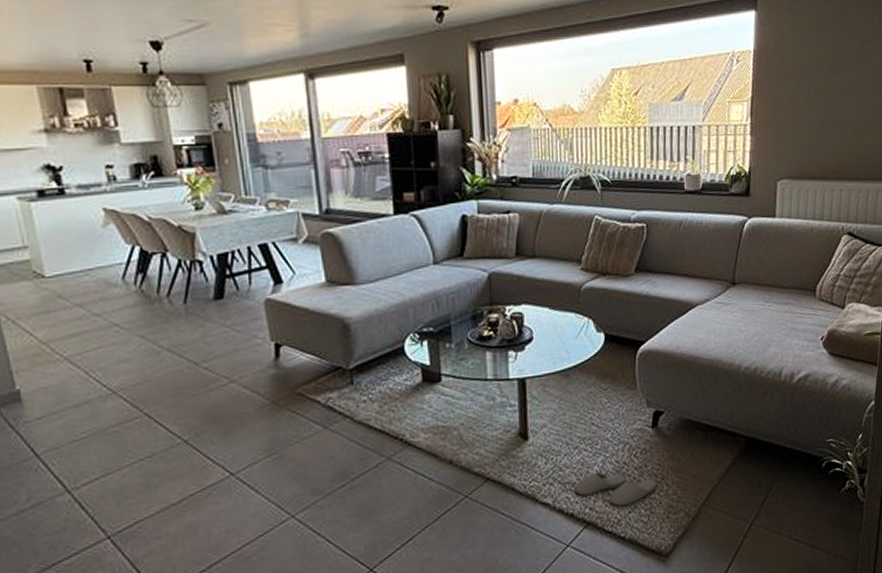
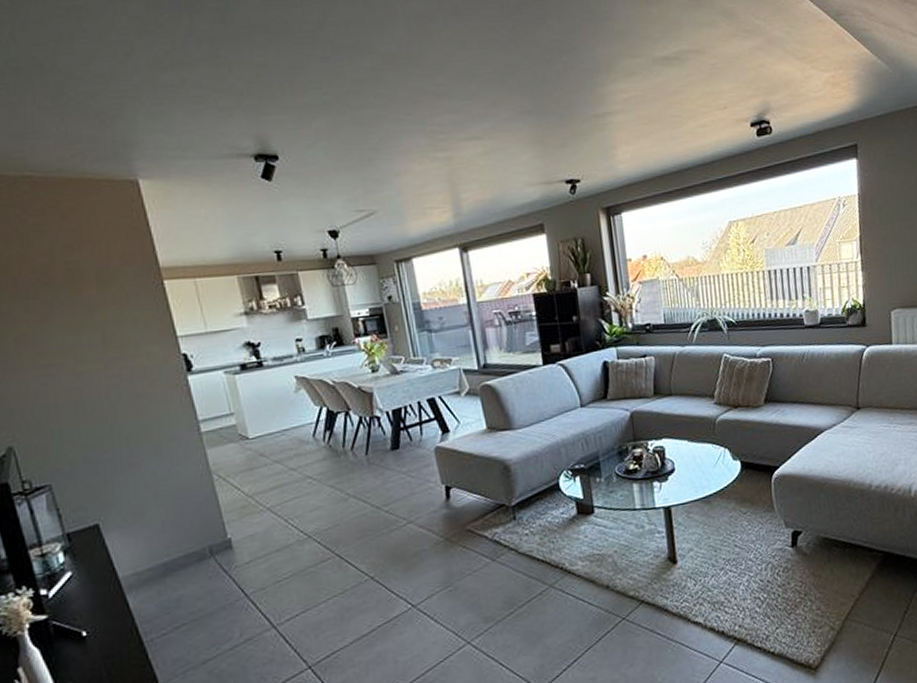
slippers: present [574,471,655,507] -> none [723,590,800,623]

